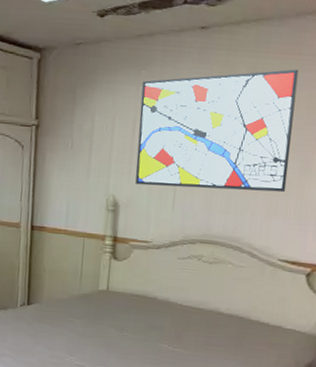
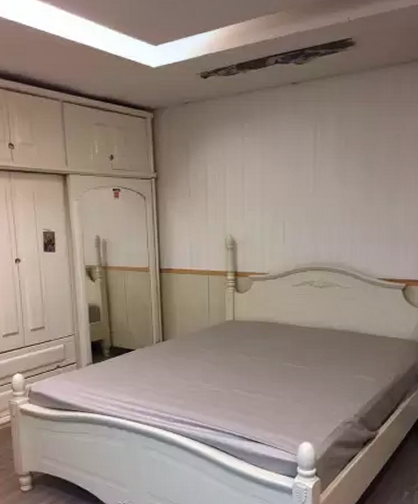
wall art: present [135,69,299,193] -> none [247,114,378,224]

